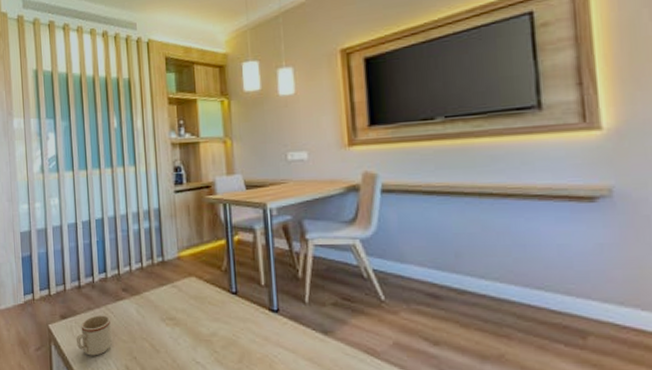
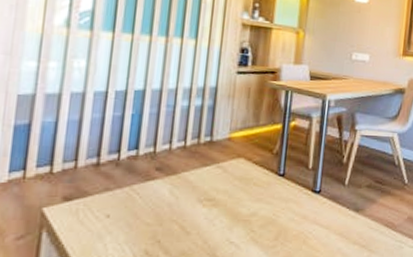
mug: present [77,315,112,356] -> none [82,196,134,242]

